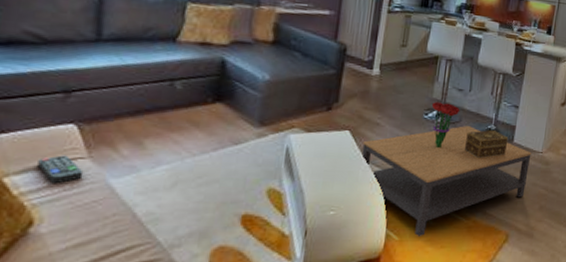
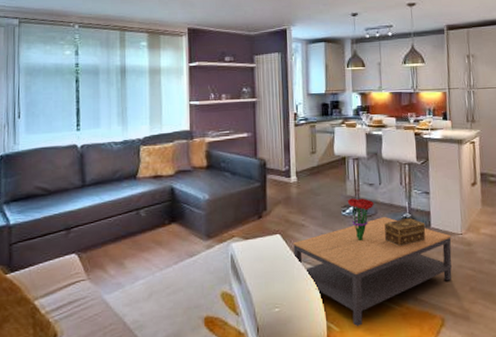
remote control: present [37,155,84,183] -> none [55,279,86,302]

